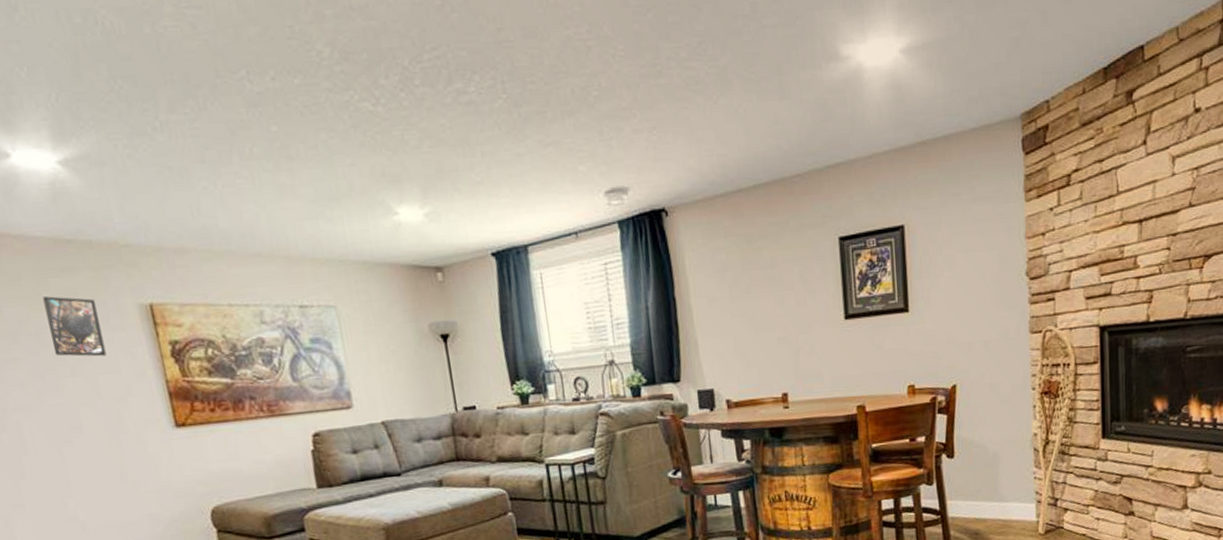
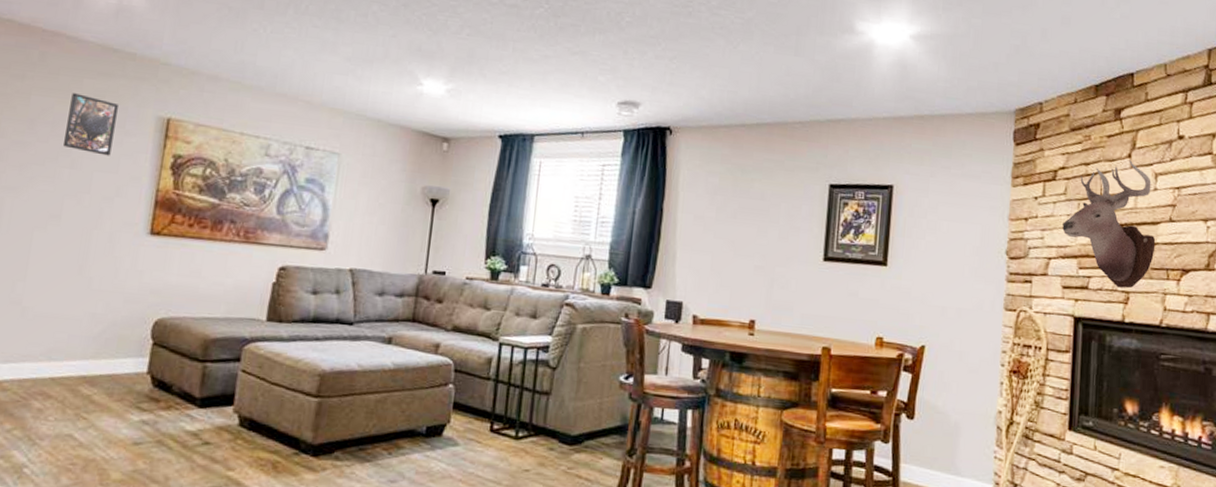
mounted trophy: none [1081,147,1176,288] -> present [1062,160,1156,289]

